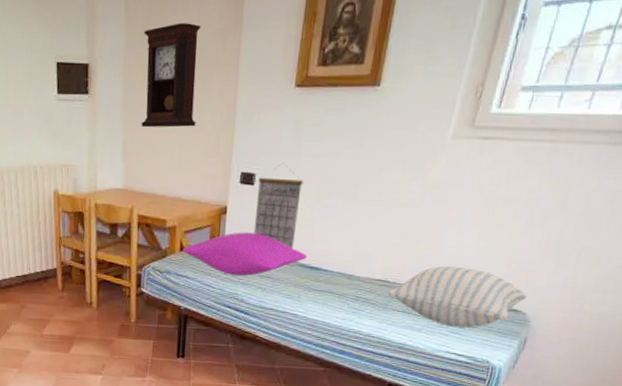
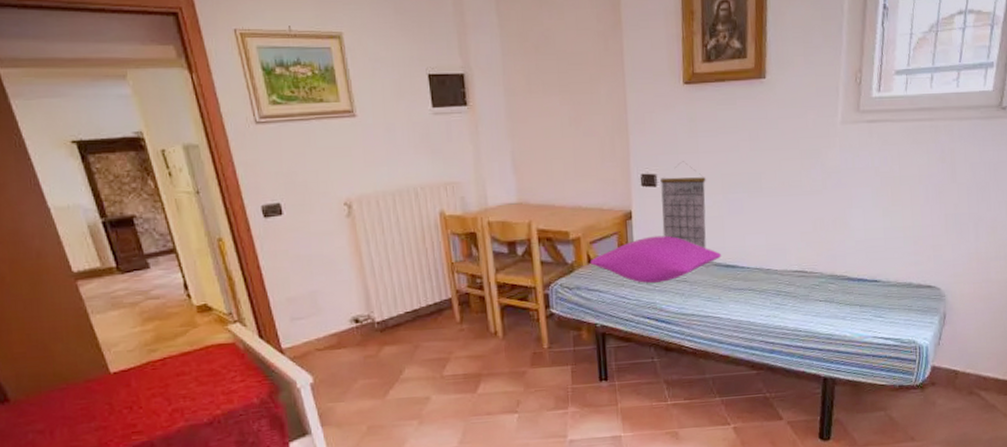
pendulum clock: present [141,23,201,128] -> none [520,27,588,137]
pillow: present [388,266,527,328] -> none [807,249,938,311]

